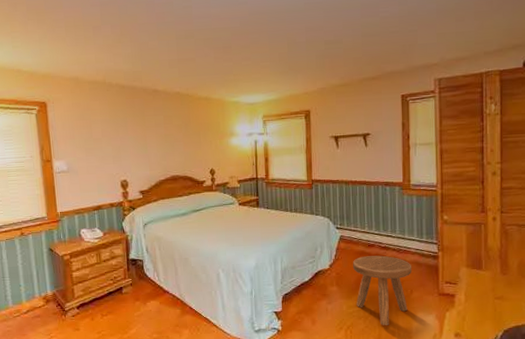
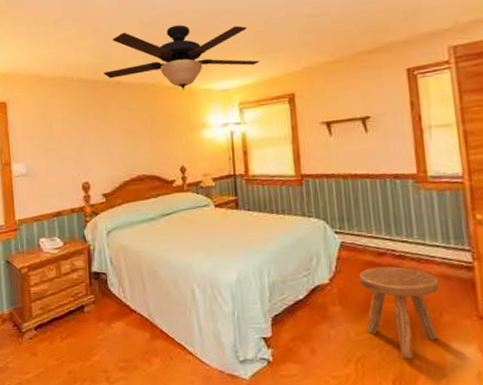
ceiling fan: none [141,41,282,102] -> present [103,24,260,91]

